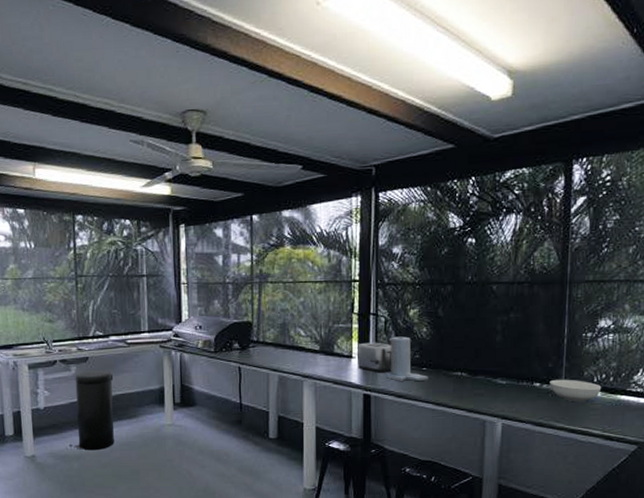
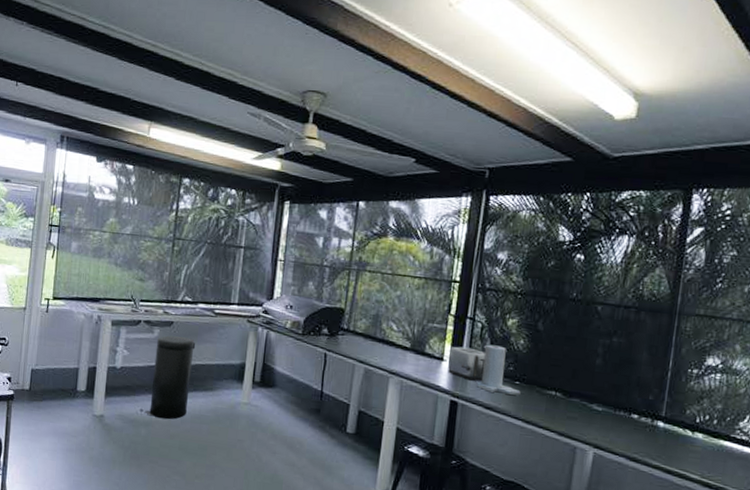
bowl: present [549,379,602,402] -> none [648,413,704,443]

